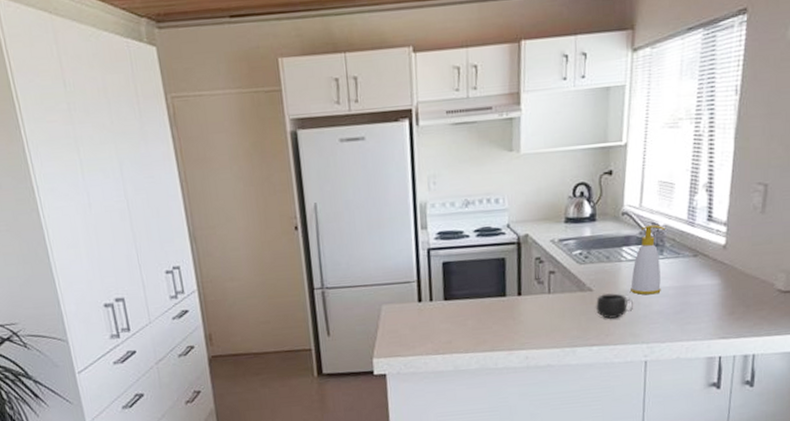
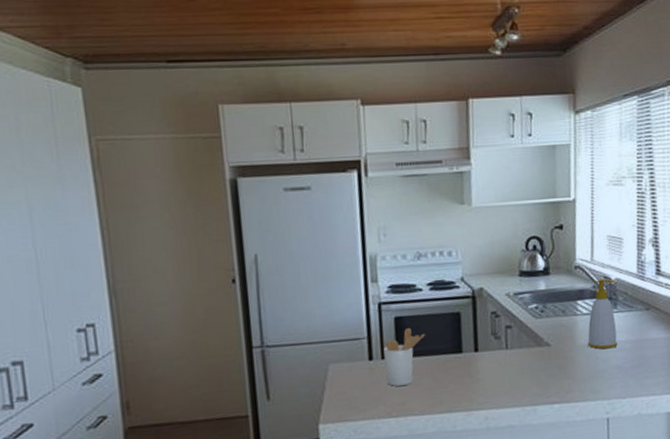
utensil holder: none [432,272,472,327] -> present [383,327,426,387]
mug: present [596,292,634,319] -> none [554,347,592,375]

